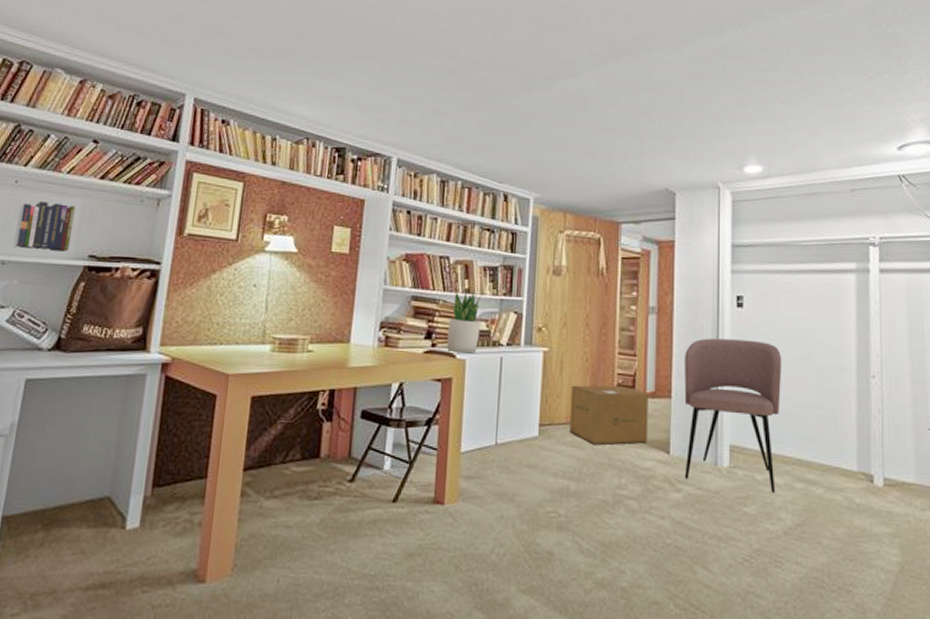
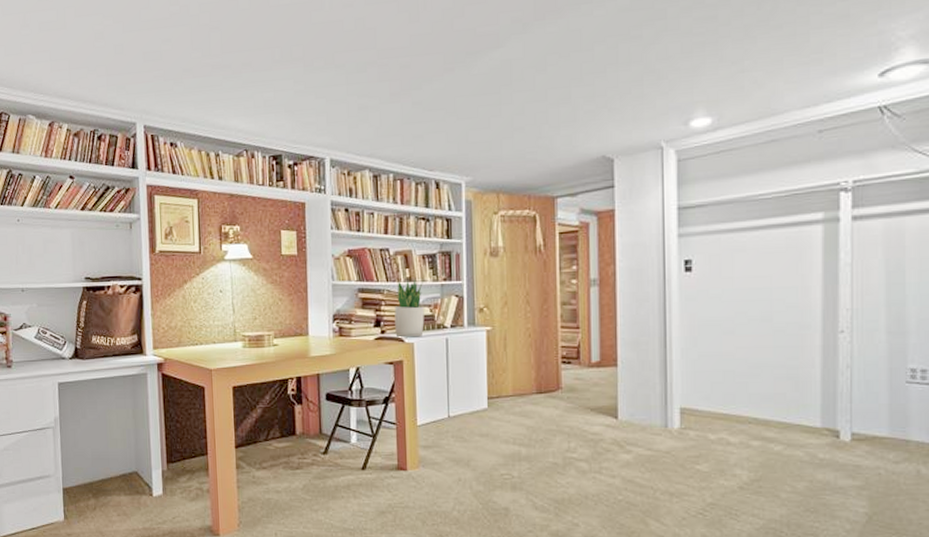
books: present [13,201,76,251] -> none [25,235,69,277]
box: present [569,385,649,446] -> none [516,357,595,414]
armchair: present [684,338,782,494] -> none [630,304,736,452]

